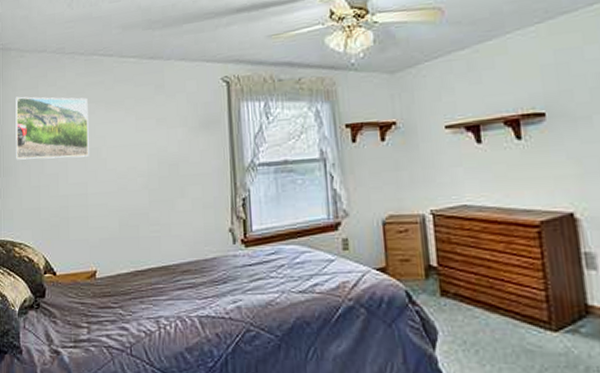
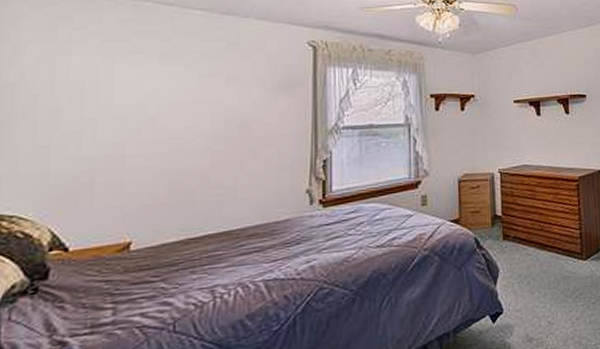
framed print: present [15,96,89,160] -> none [13,37,134,114]

